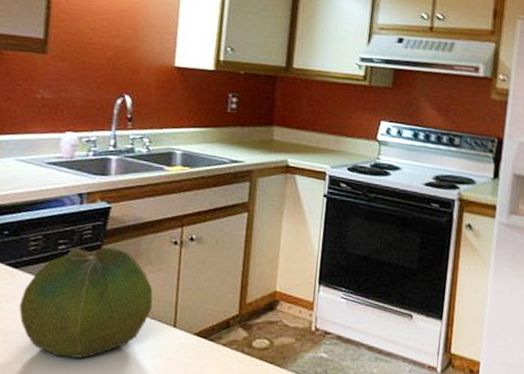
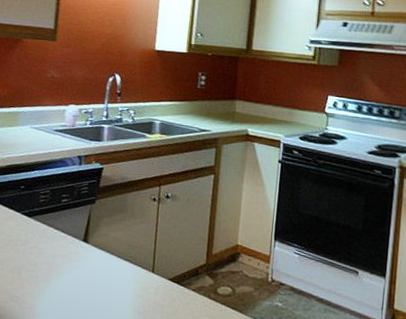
cabbage: present [19,246,153,358] -> none [31,201,136,295]

